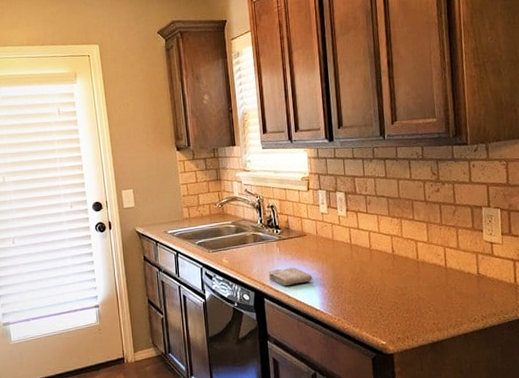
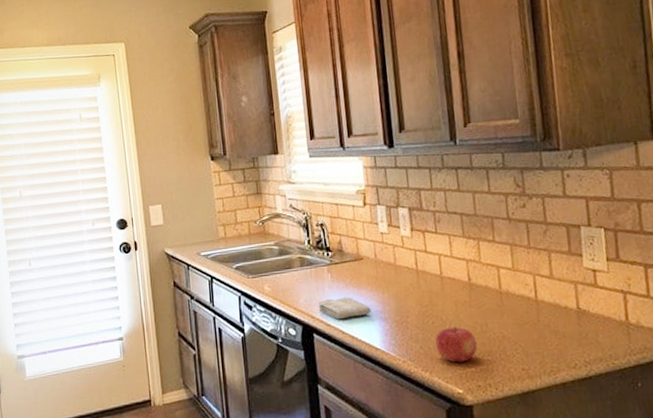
fruit: none [364,290,398,320] -> present [434,326,477,363]

